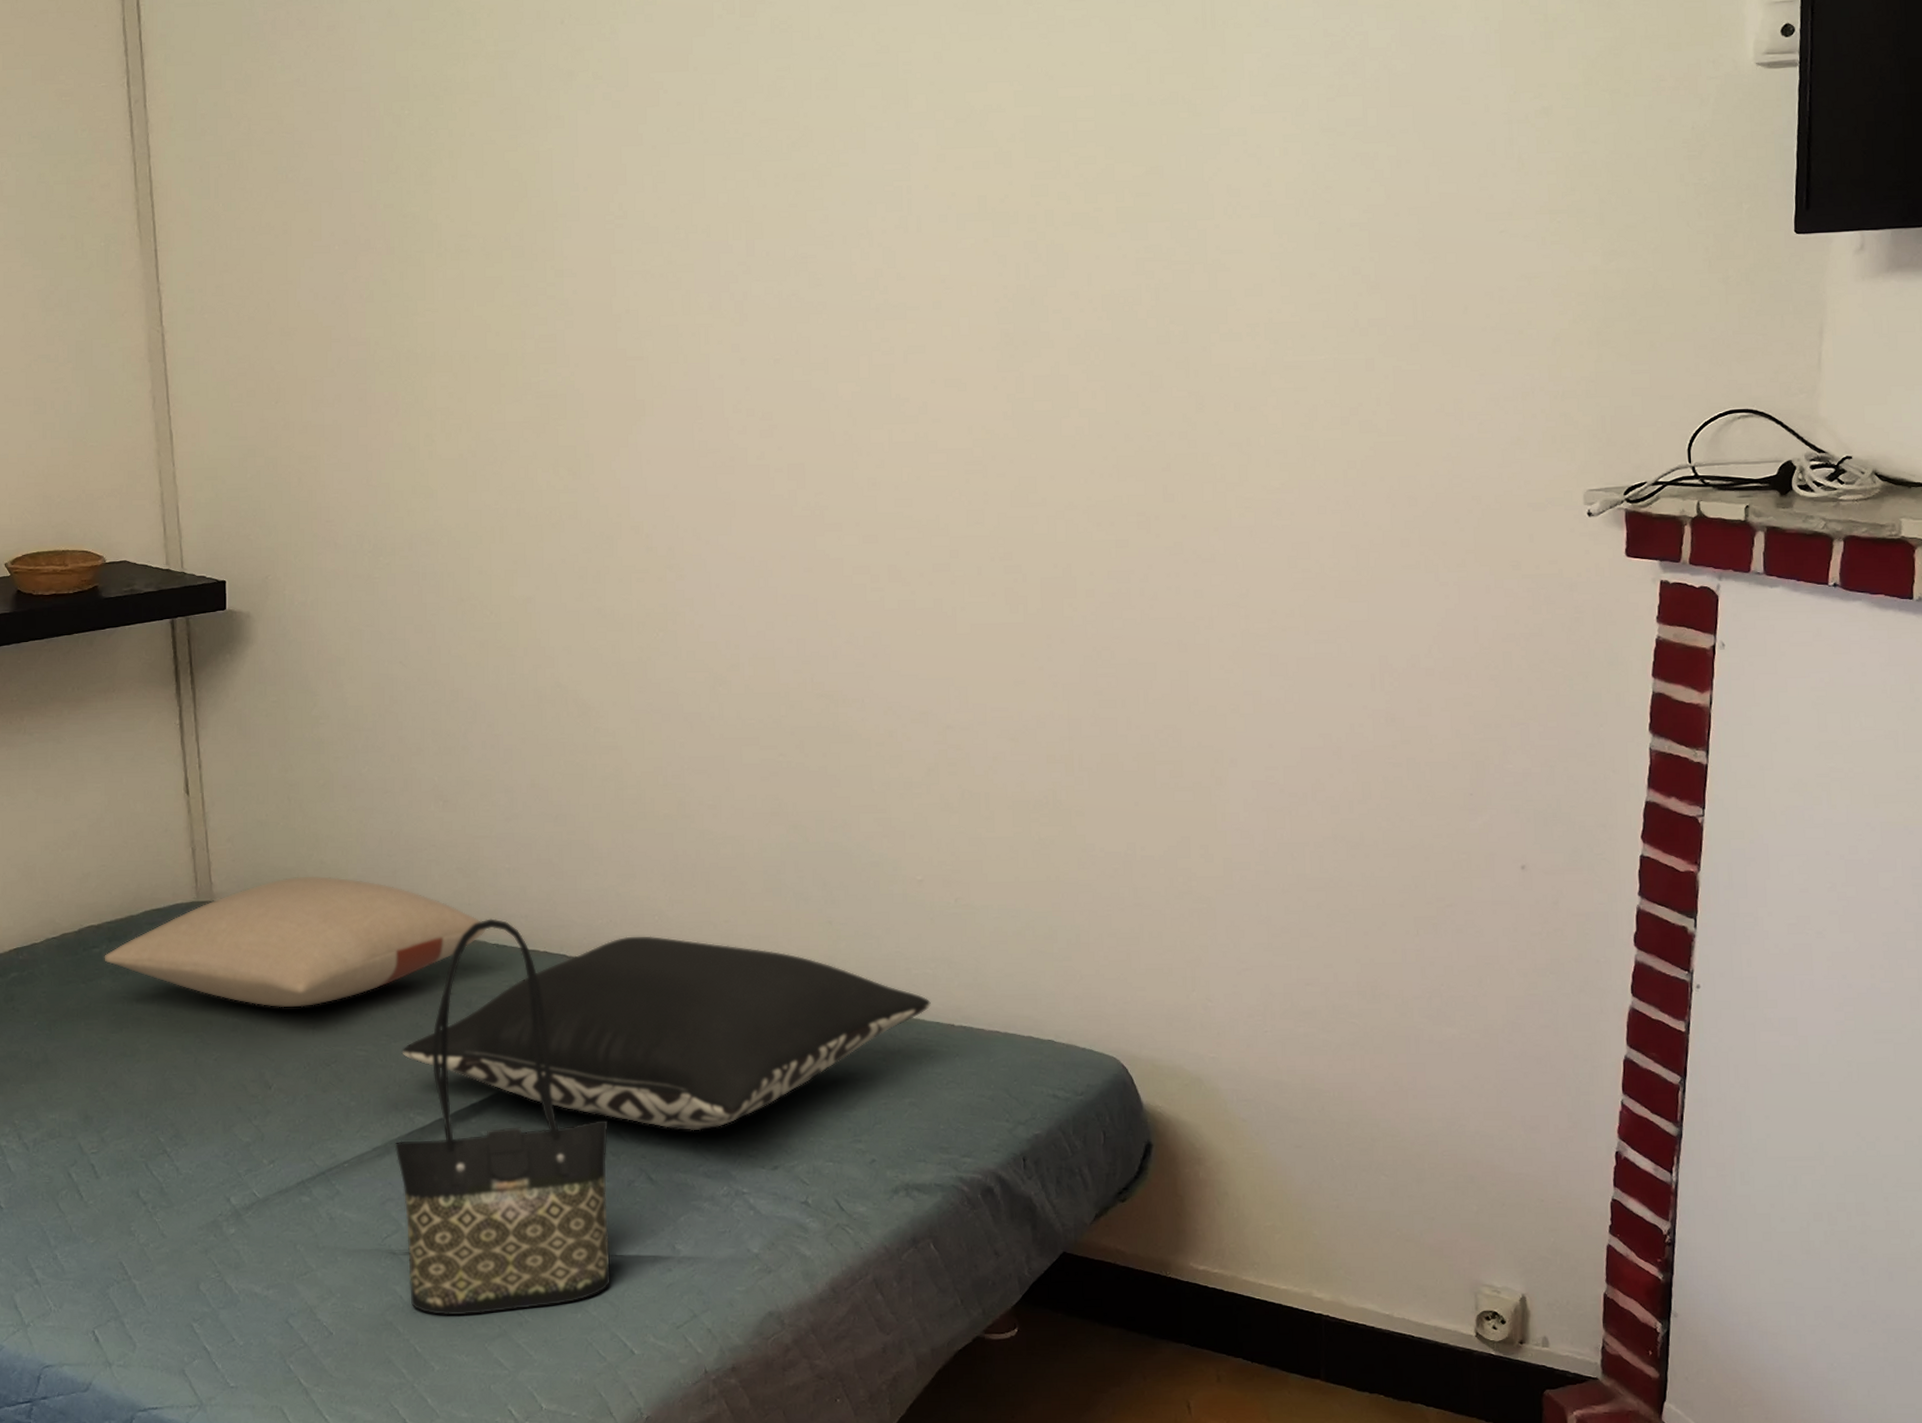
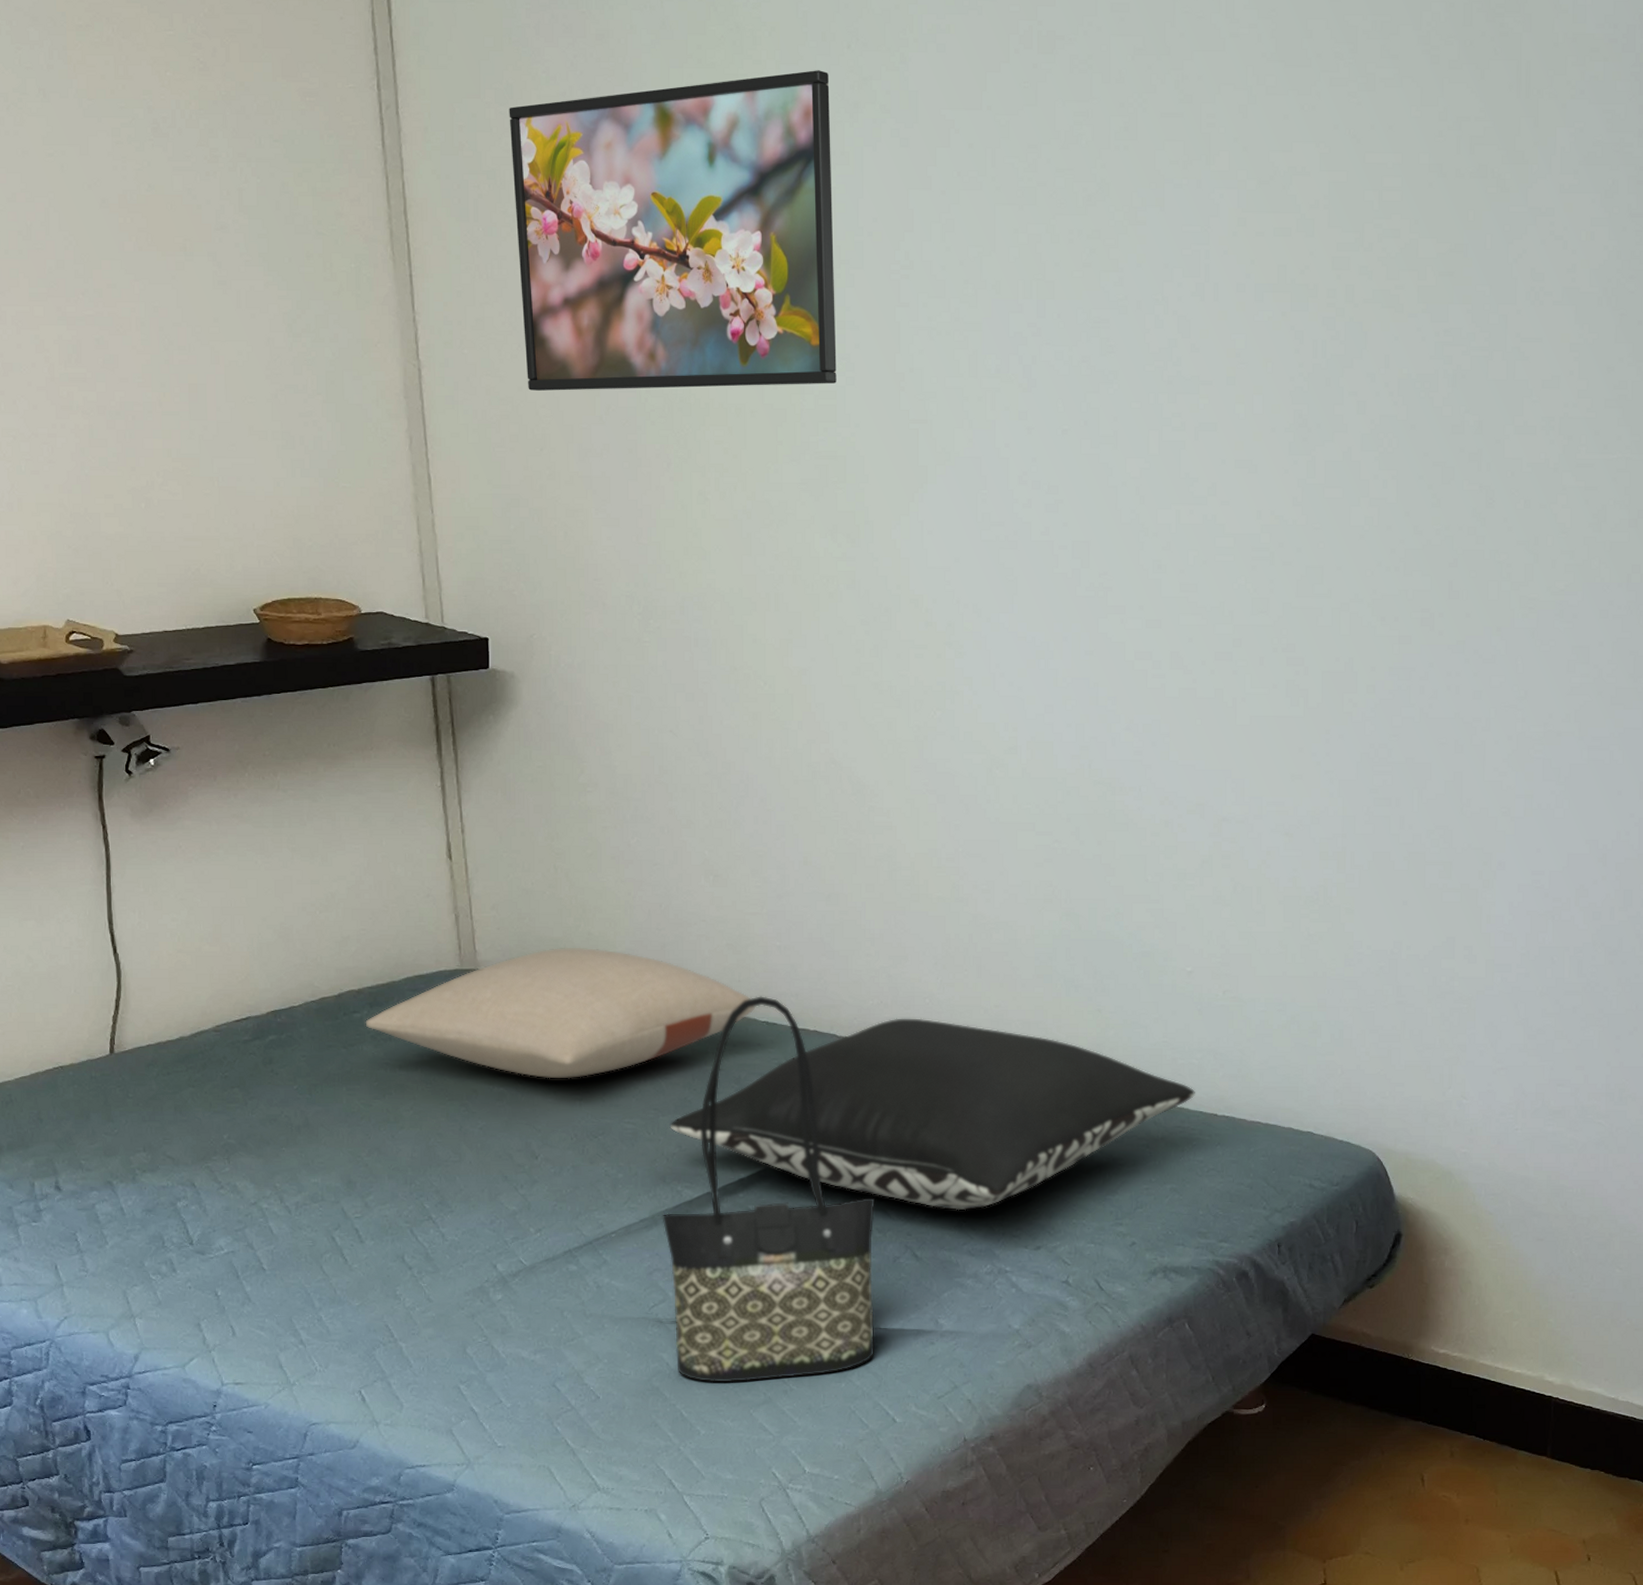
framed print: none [247,45,556,349] -> present [509,70,837,391]

